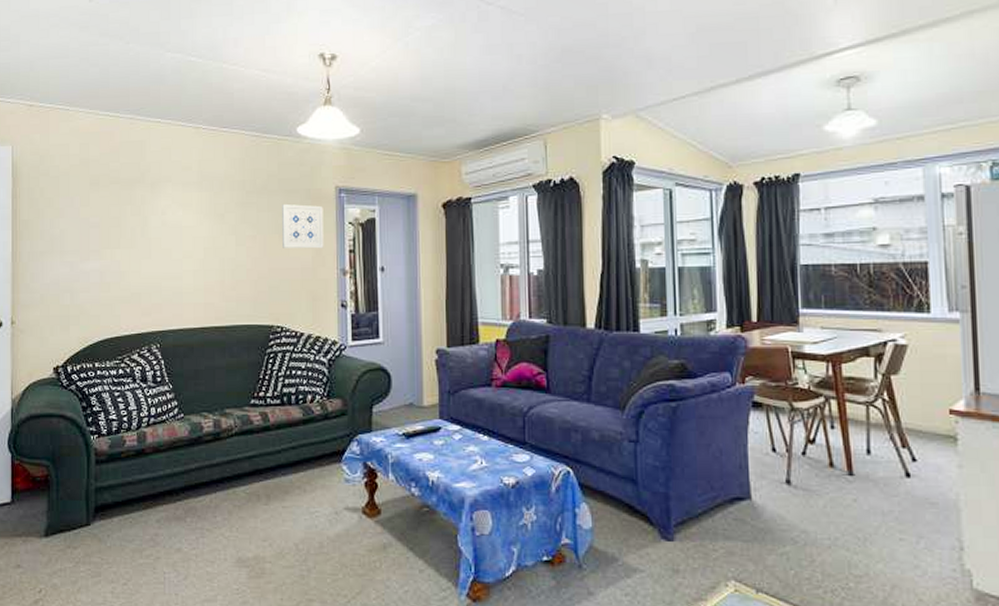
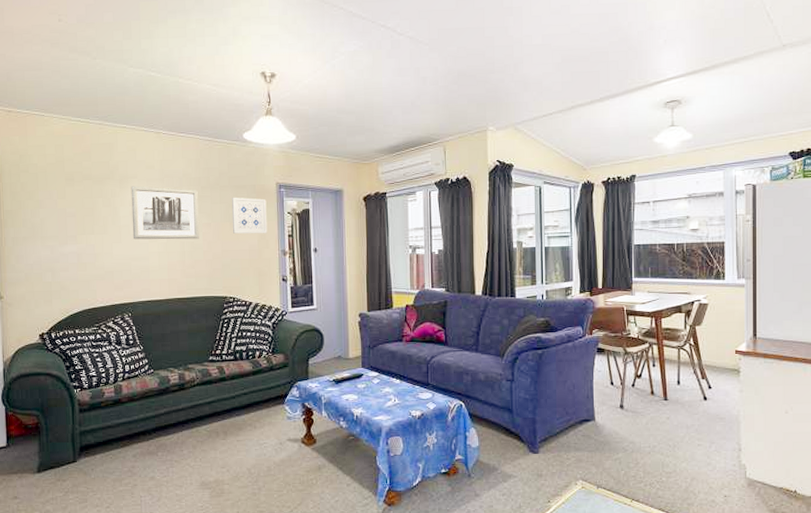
wall art: none [164,191,242,255] -> present [131,186,199,240]

